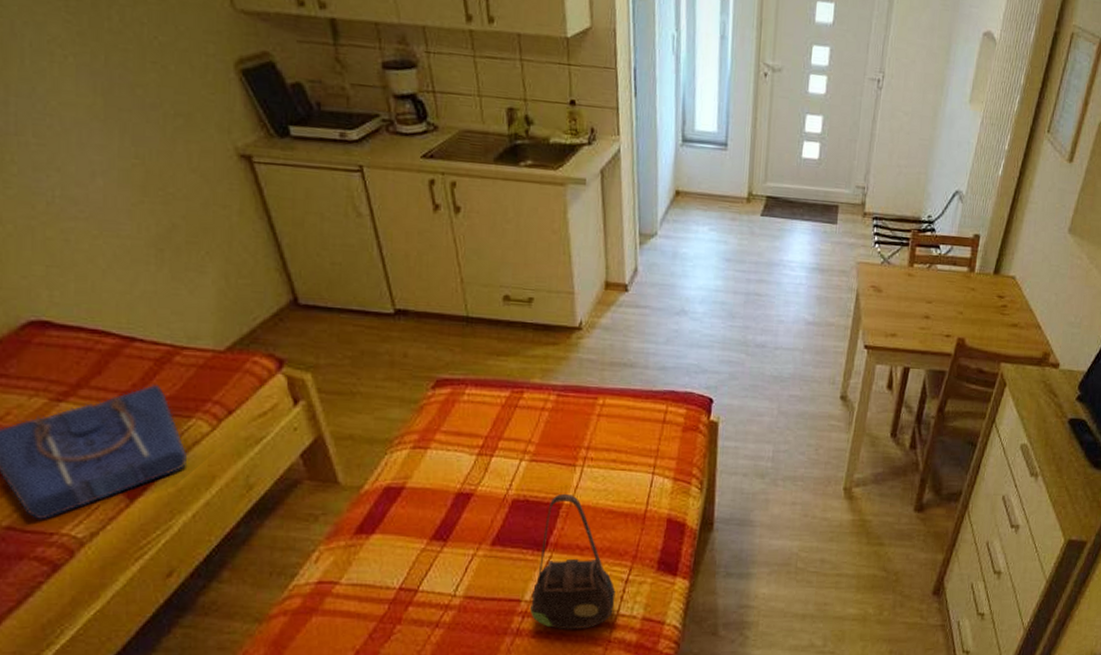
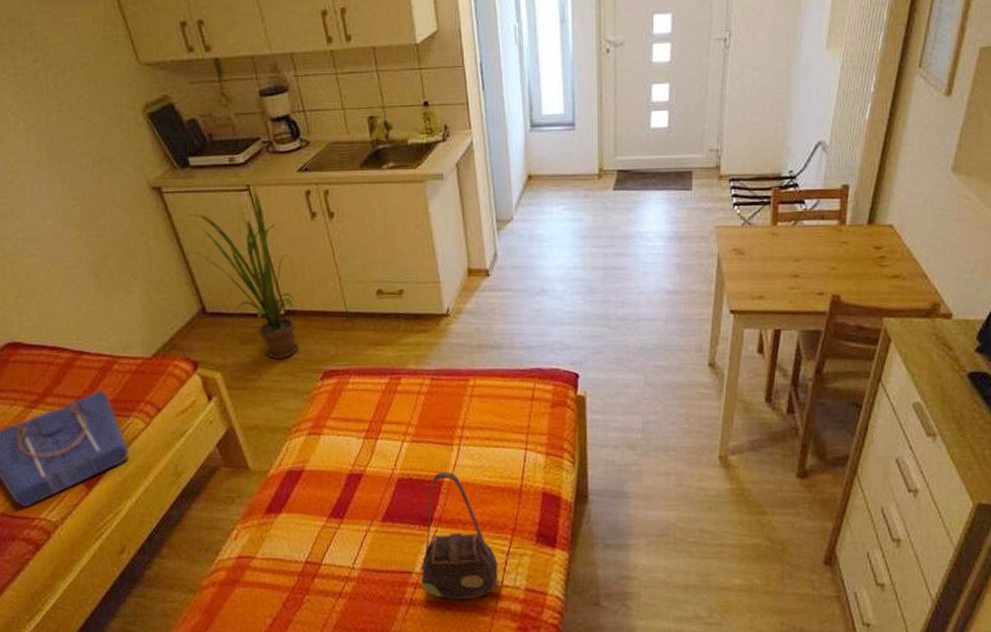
house plant: none [282,164,409,363] -> present [187,183,299,359]

